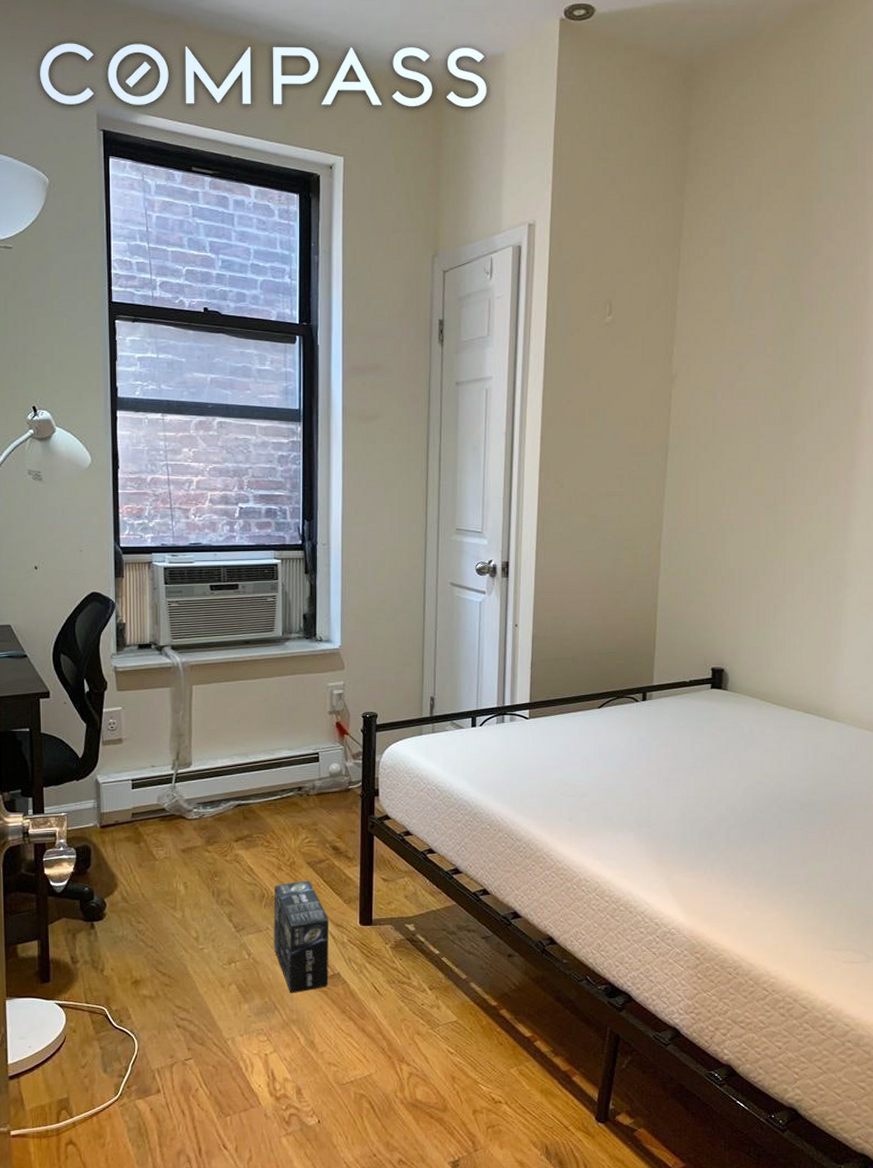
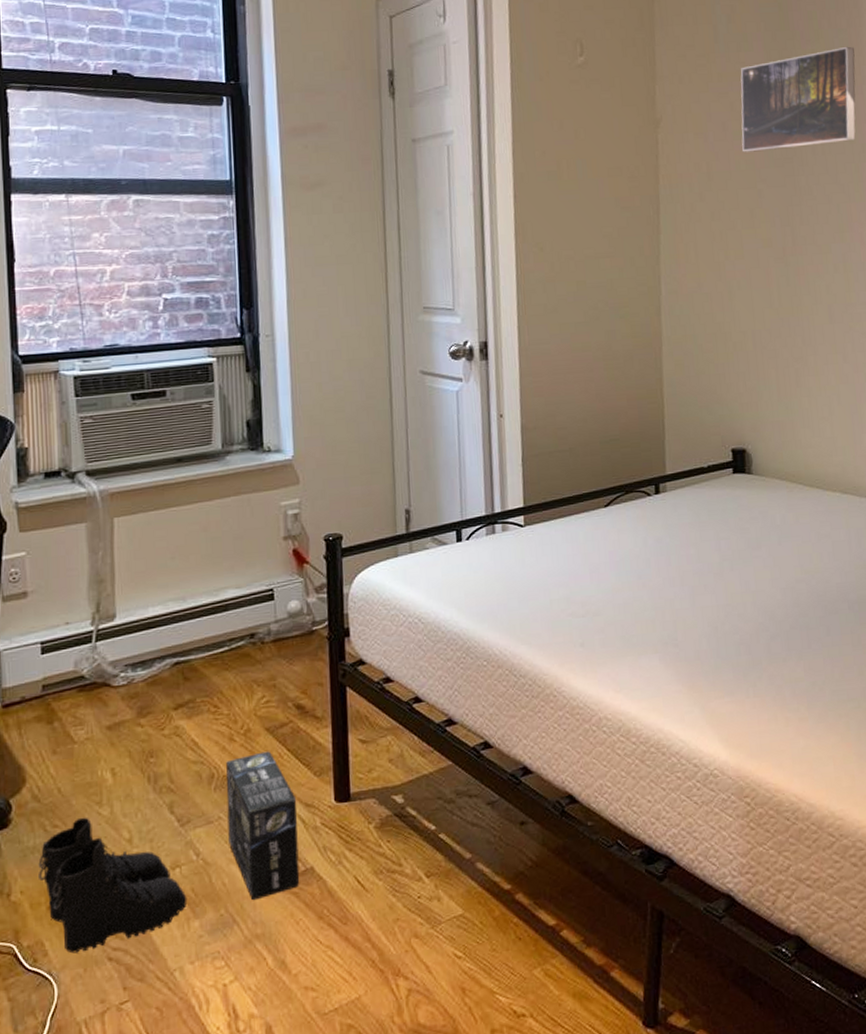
boots: none [125,917,240,1019] -> present [38,817,188,954]
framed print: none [746,318,857,410] -> present [740,46,856,152]

